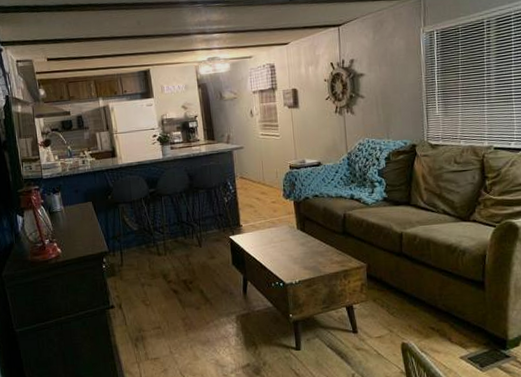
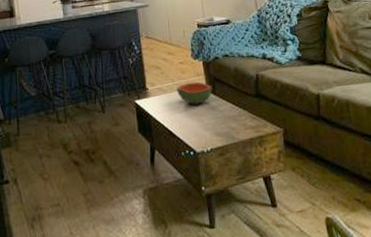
bowl: none [269,220,302,241] -> present [177,81,213,105]

